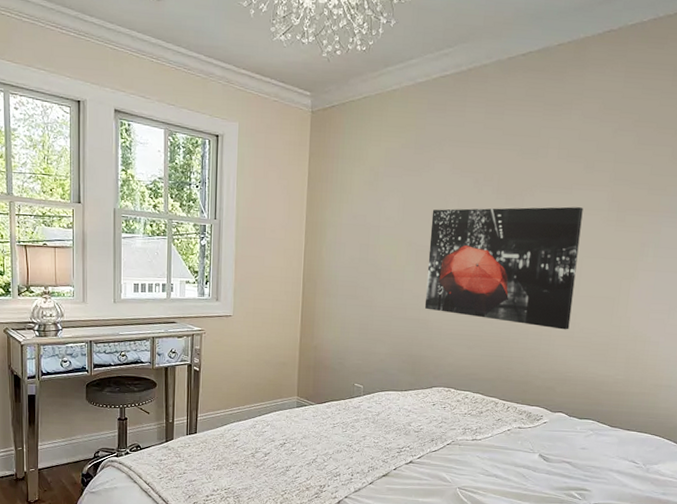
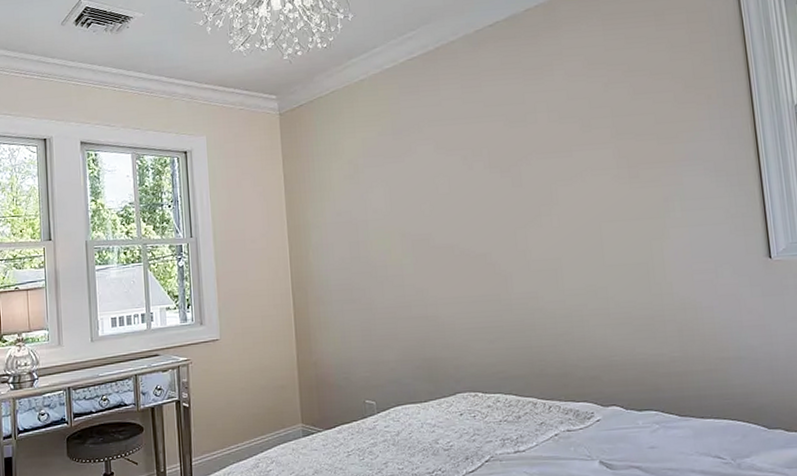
wall art: present [424,206,583,330] -> none [422,169,603,307]

